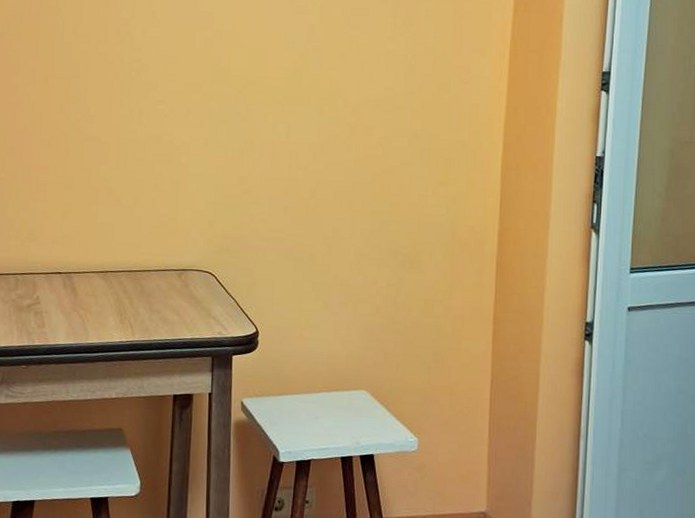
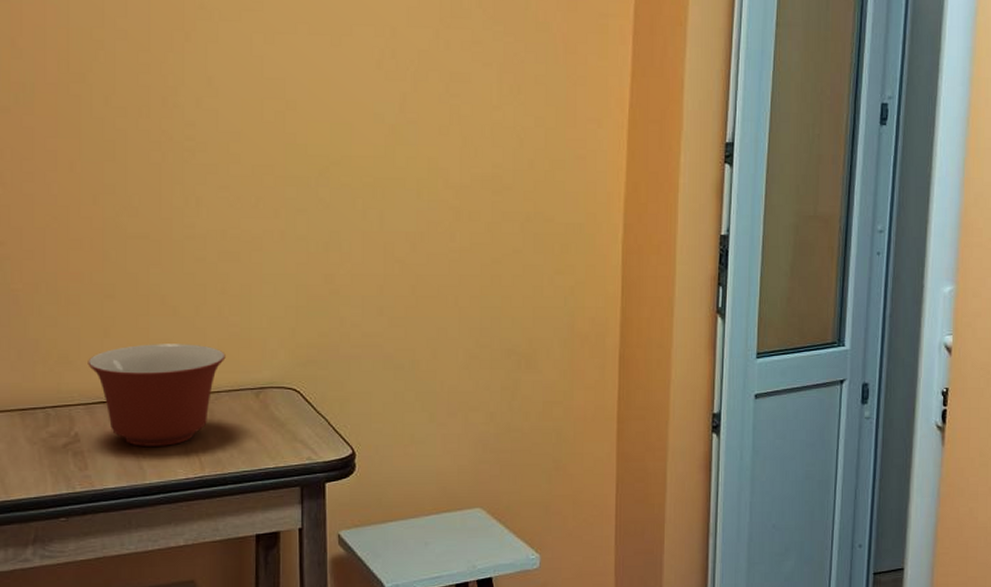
mixing bowl: none [49,227,156,313] -> present [88,344,226,446]

